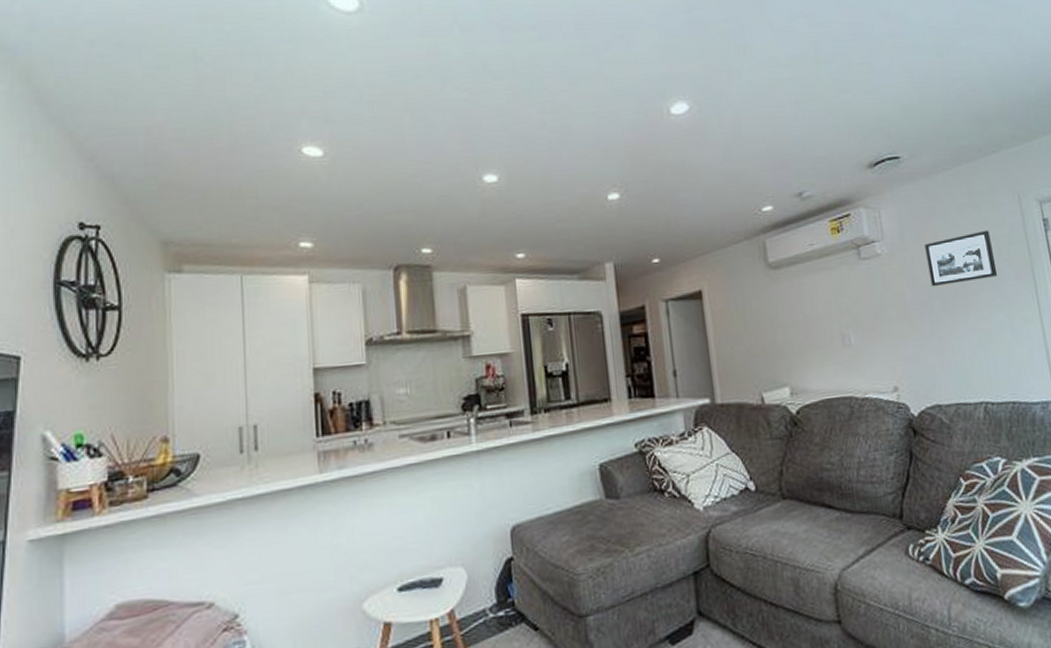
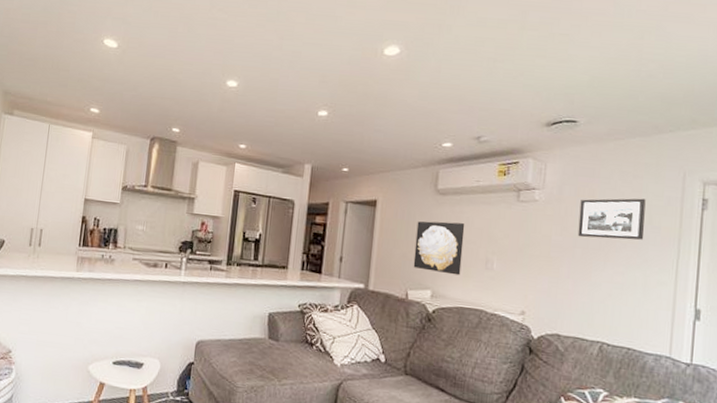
wall art: none [754,298,818,364] -> present [413,221,465,276]

